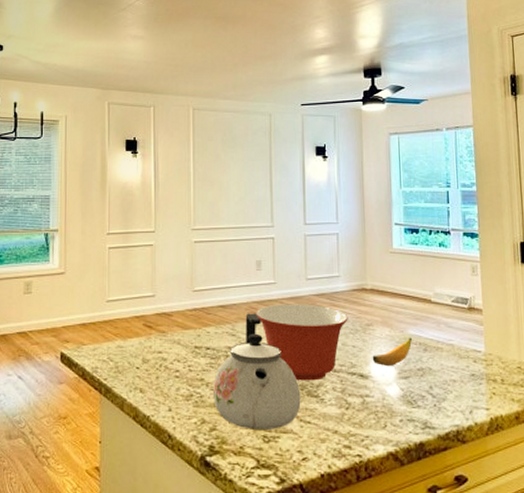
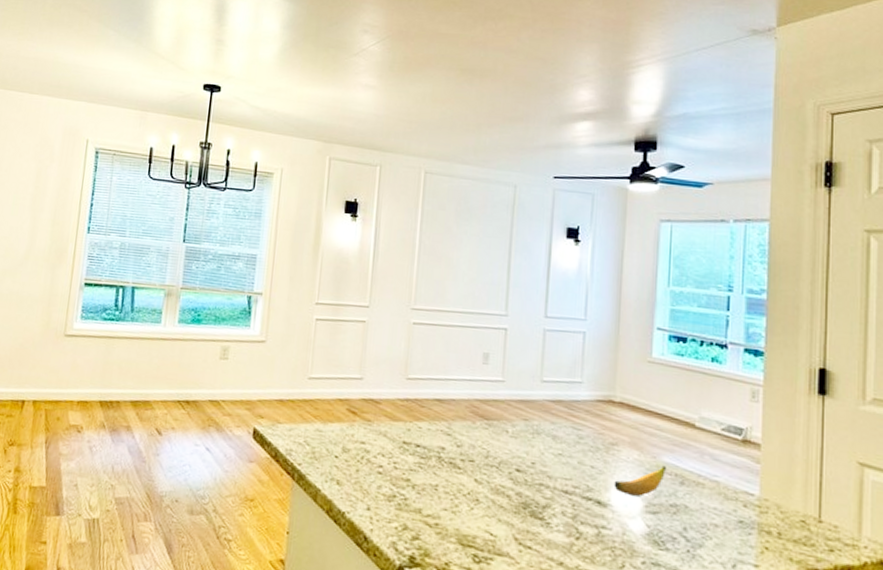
kettle: present [213,313,301,429] -> none [419,411,523,550]
mixing bowl: present [256,304,348,381] -> none [477,405,589,501]

